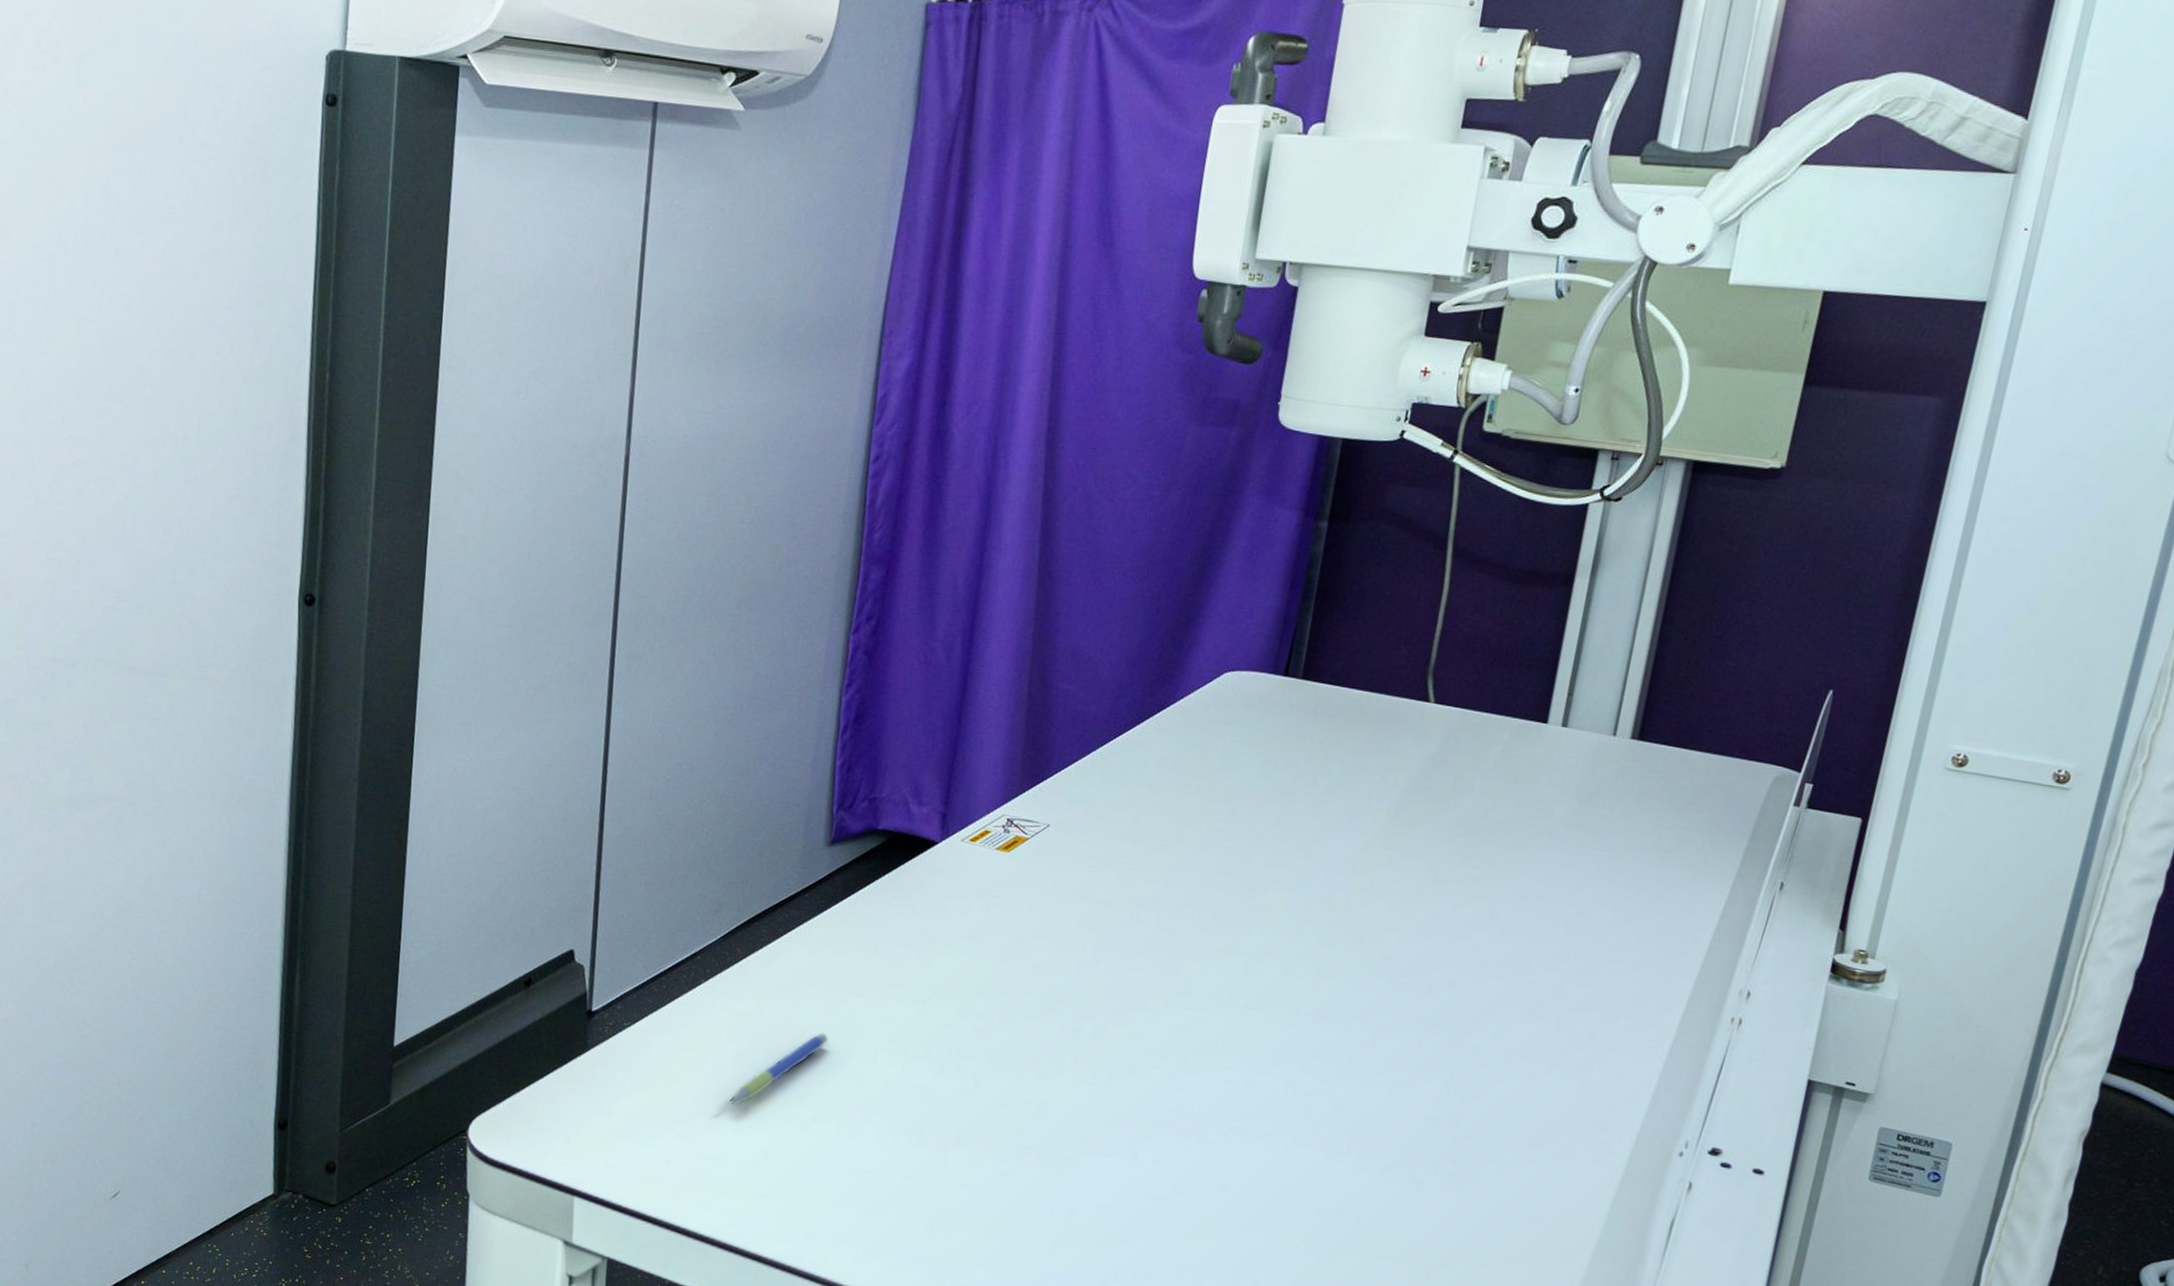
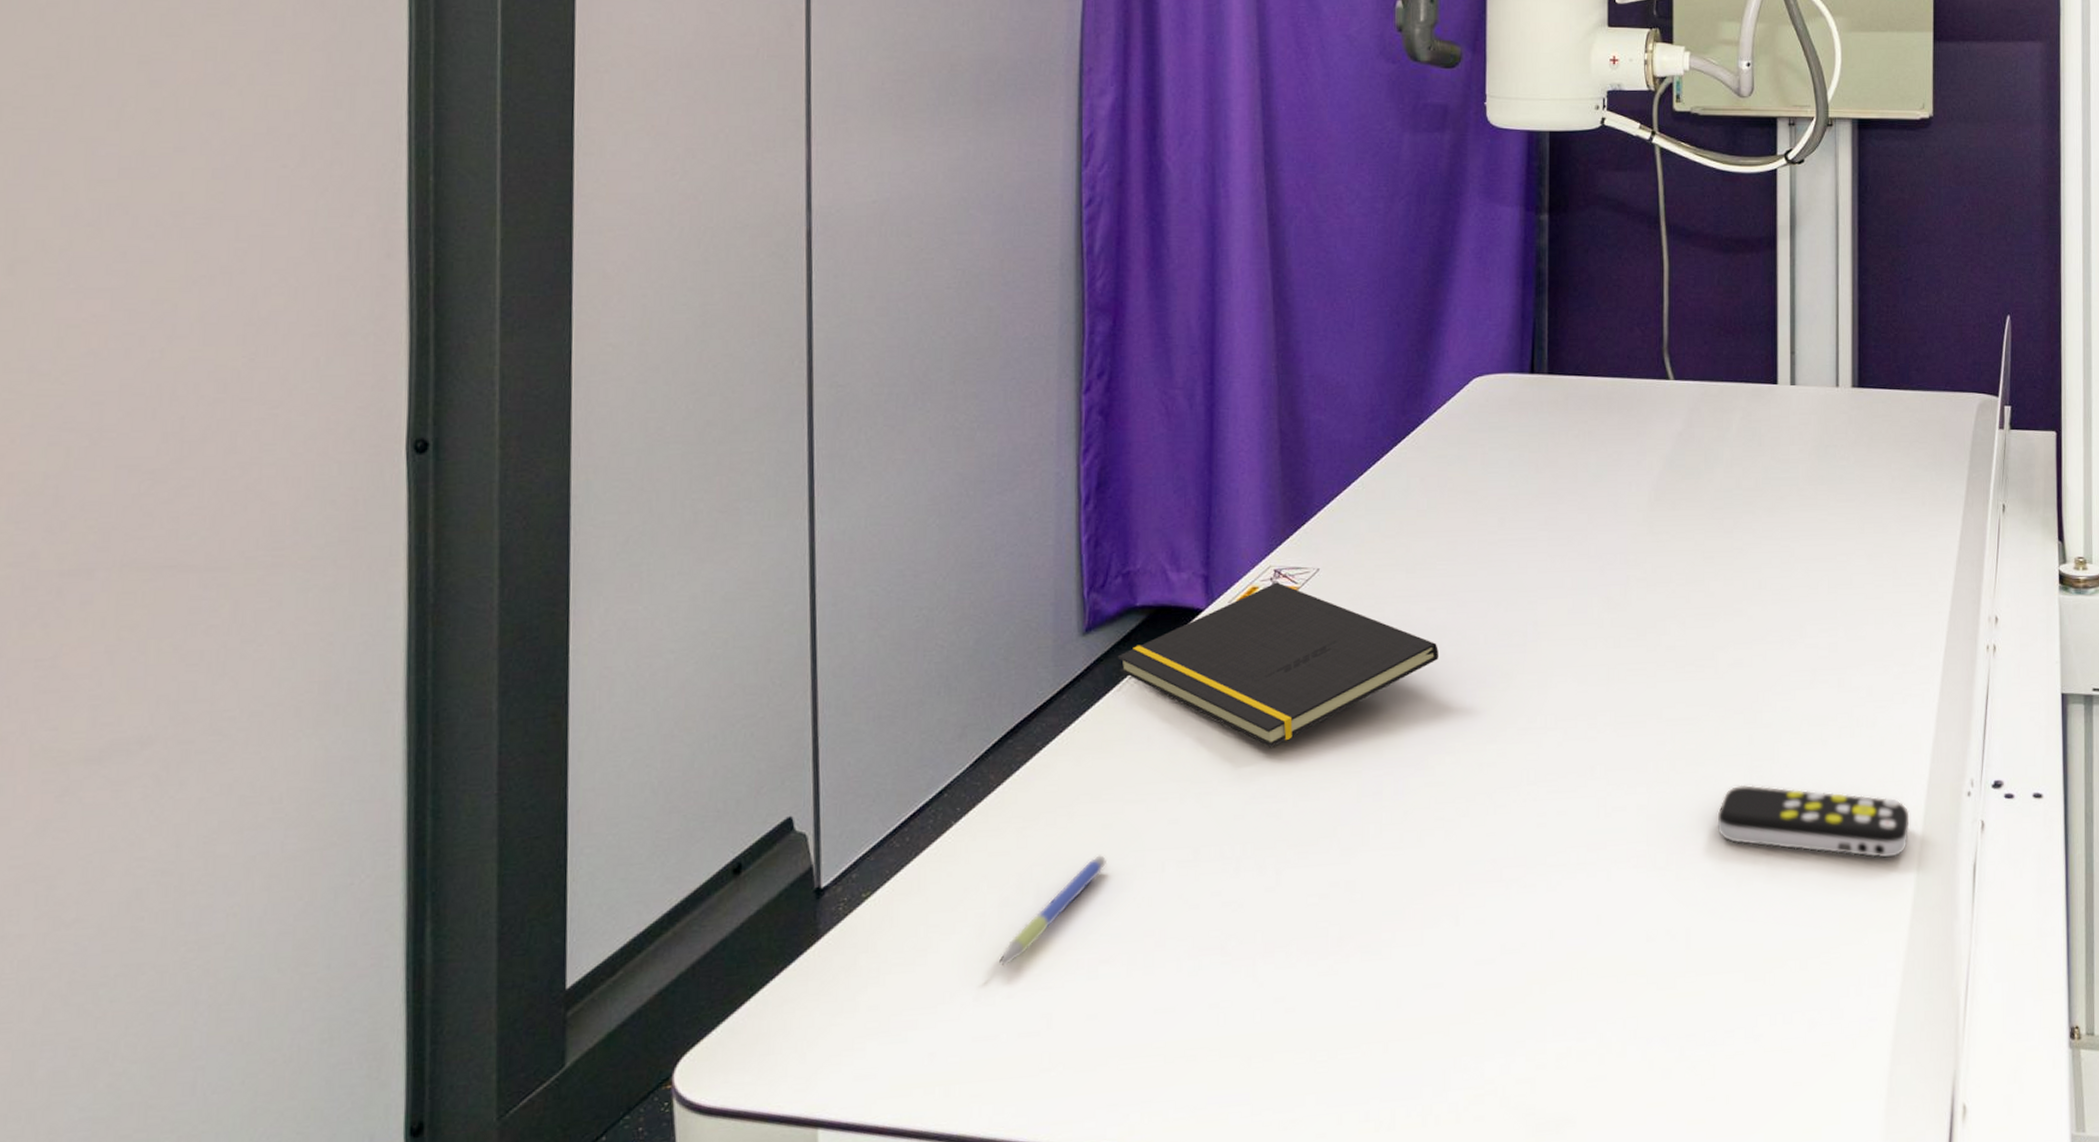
notepad: none [856,830,1153,974] -> present [1117,582,1438,747]
remote control: none [1404,1097,1612,1196] -> present [1717,785,1910,858]

